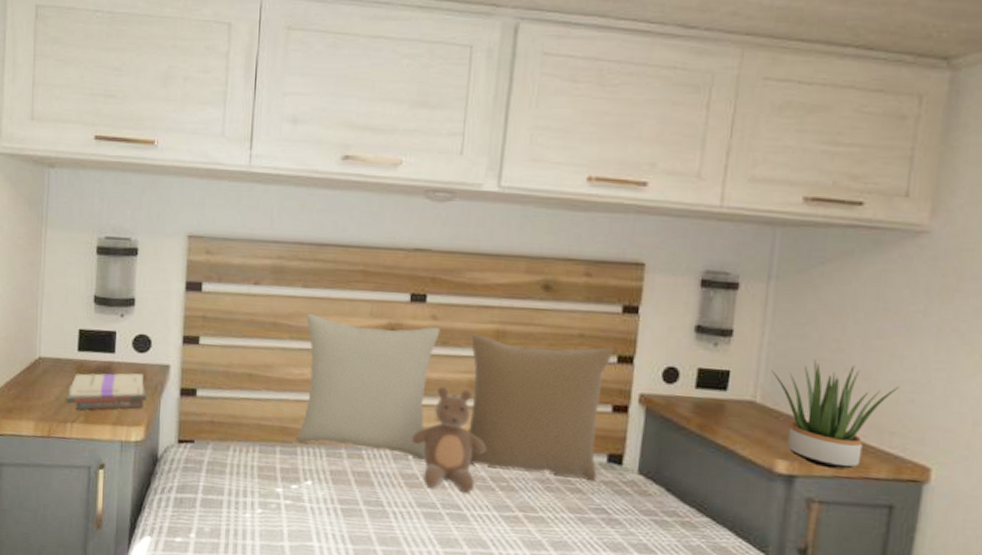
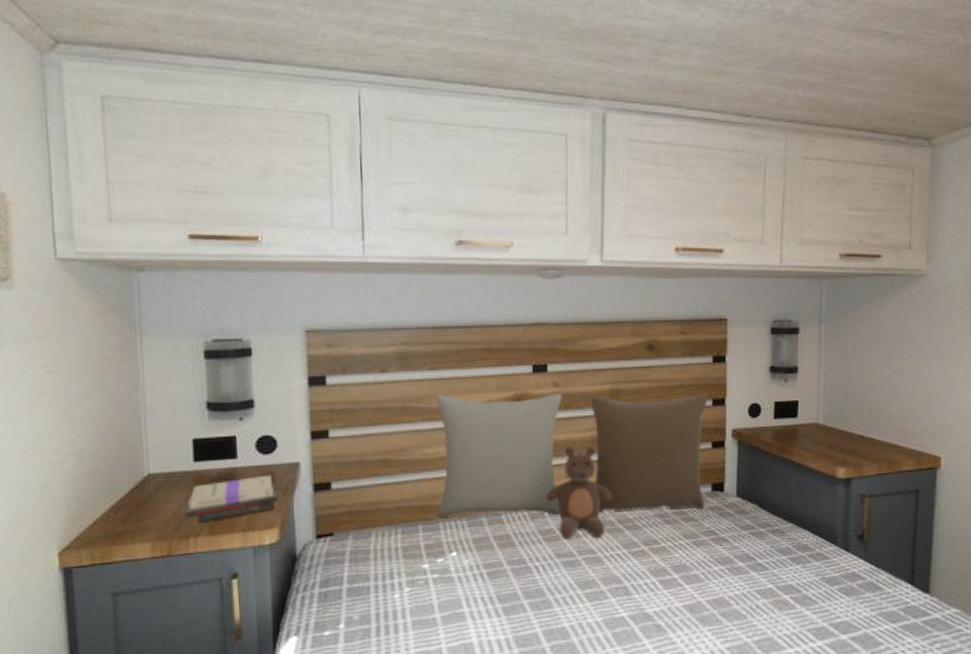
potted plant: present [771,359,899,469] -> none [828,384,916,468]

